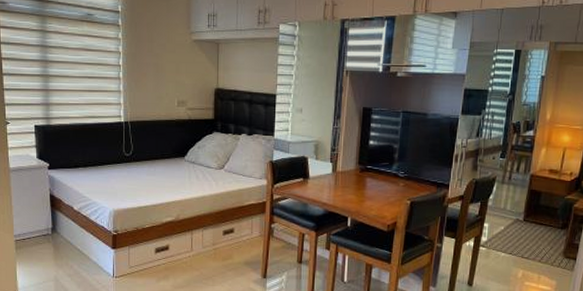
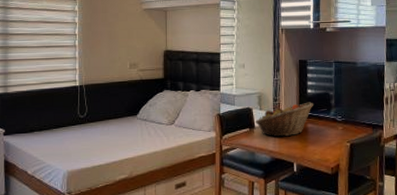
fruit basket: none [309,154,374,189] -> present [254,102,313,136]

